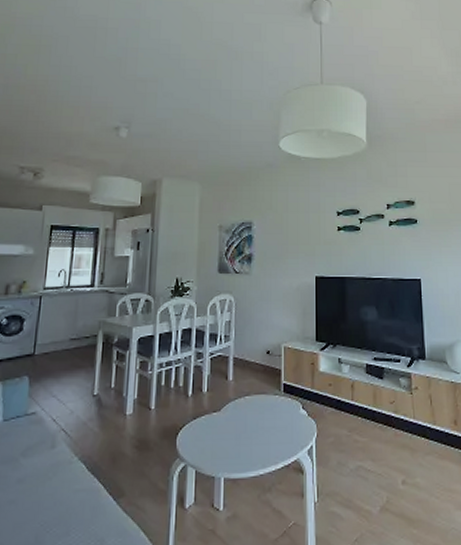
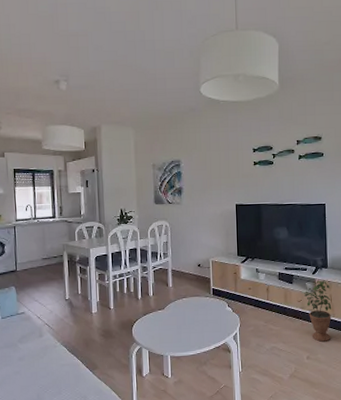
potted plant: none [397,373,432,459] -> present [304,279,332,342]

